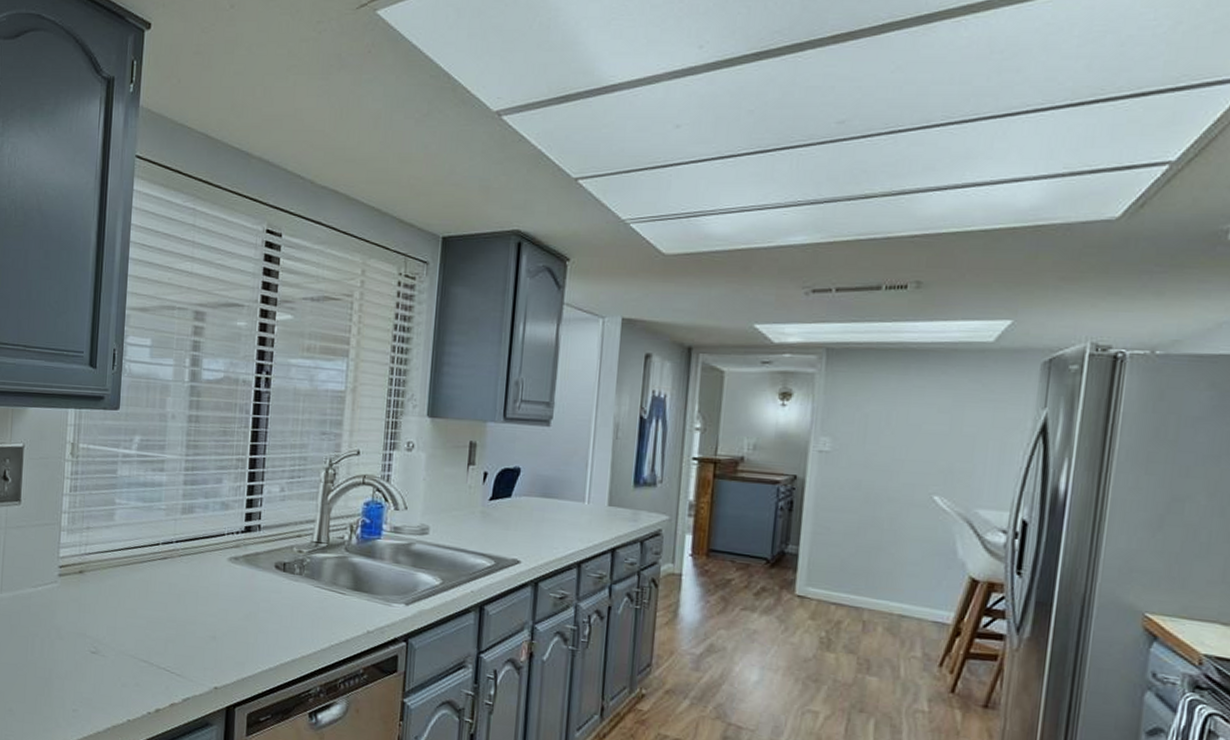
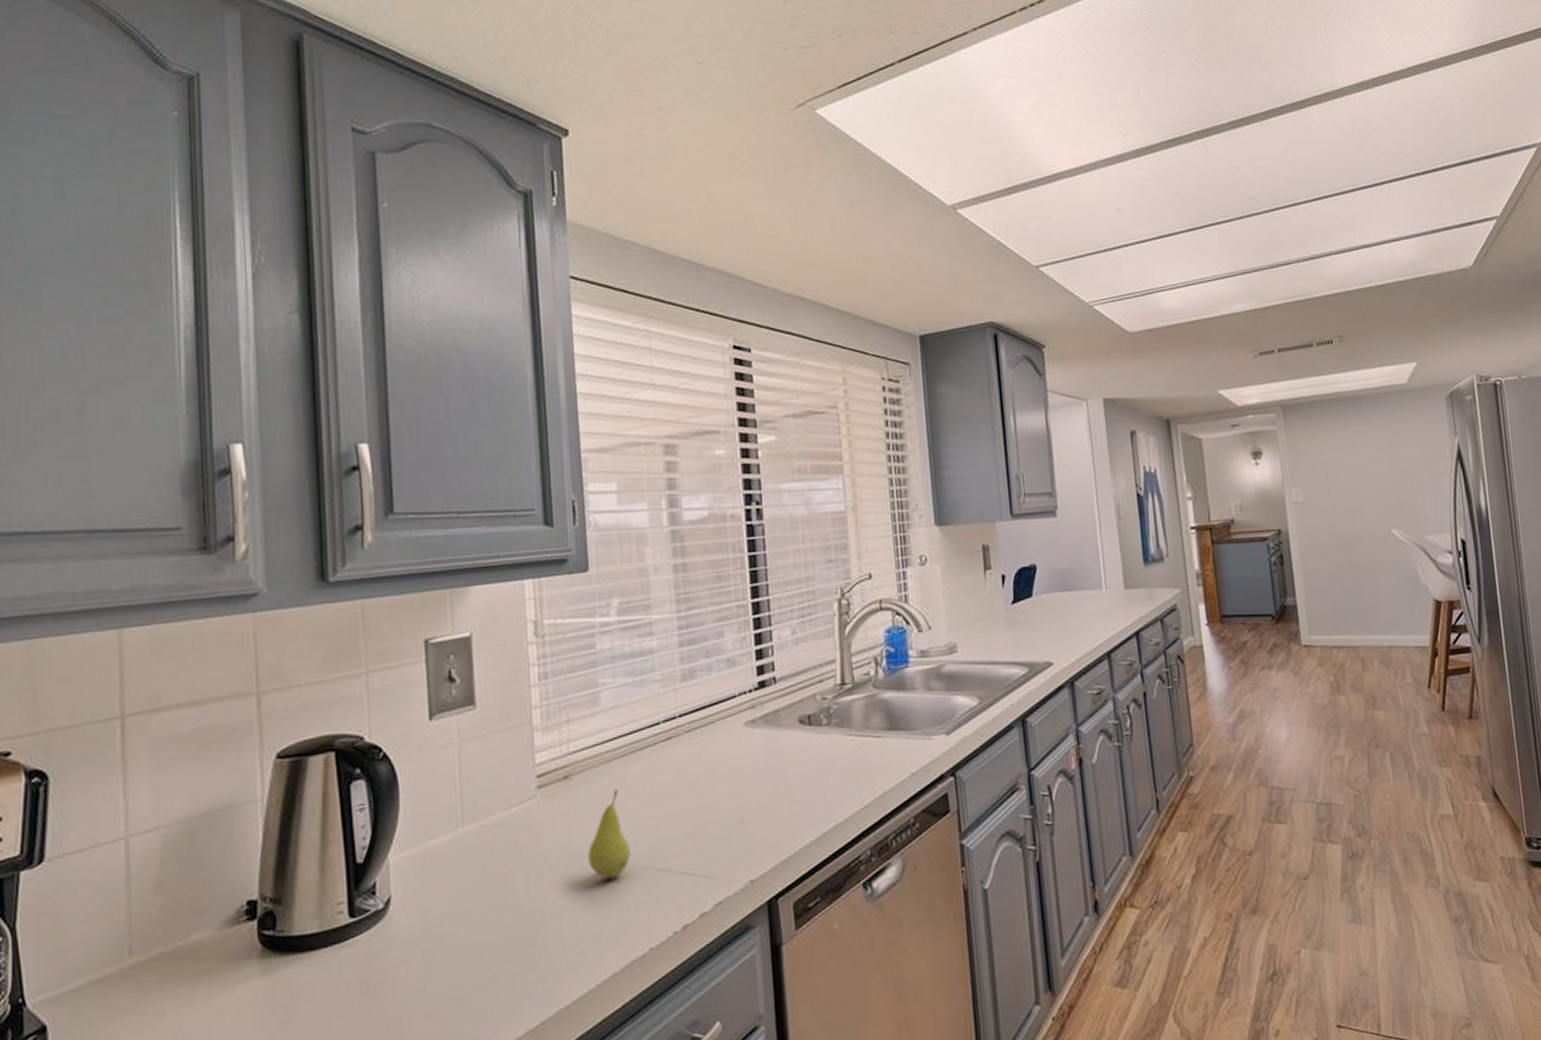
fruit: none [90,590,123,660] -> present [588,789,631,880]

